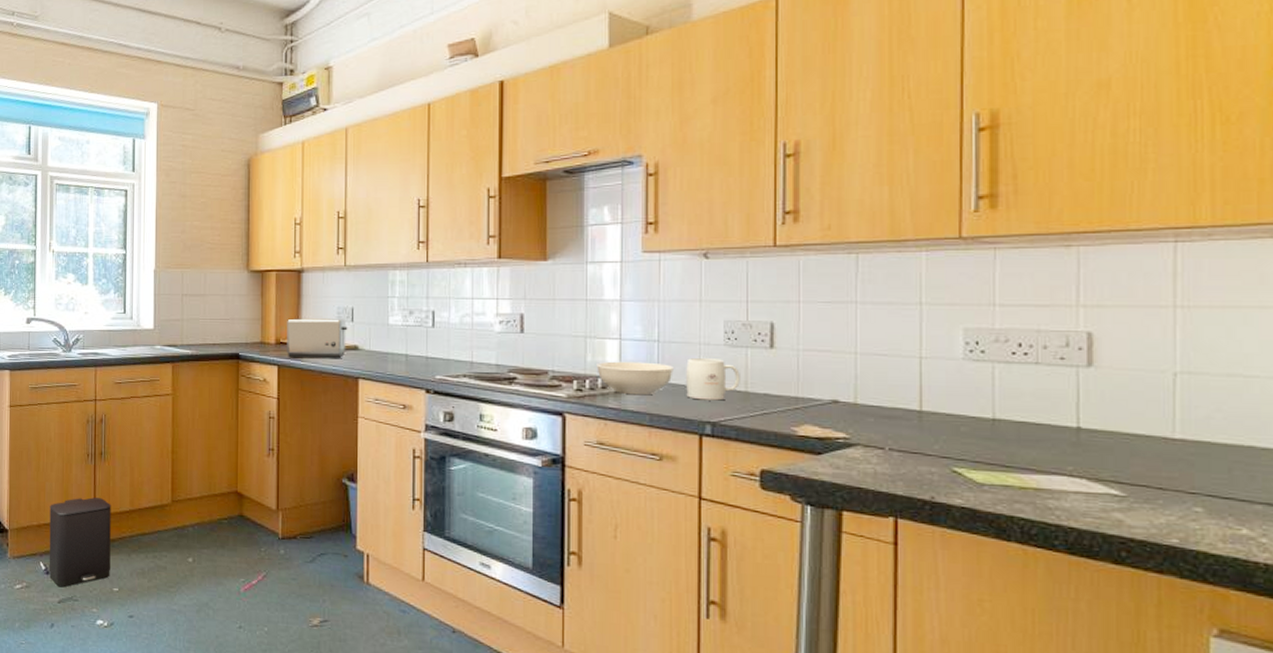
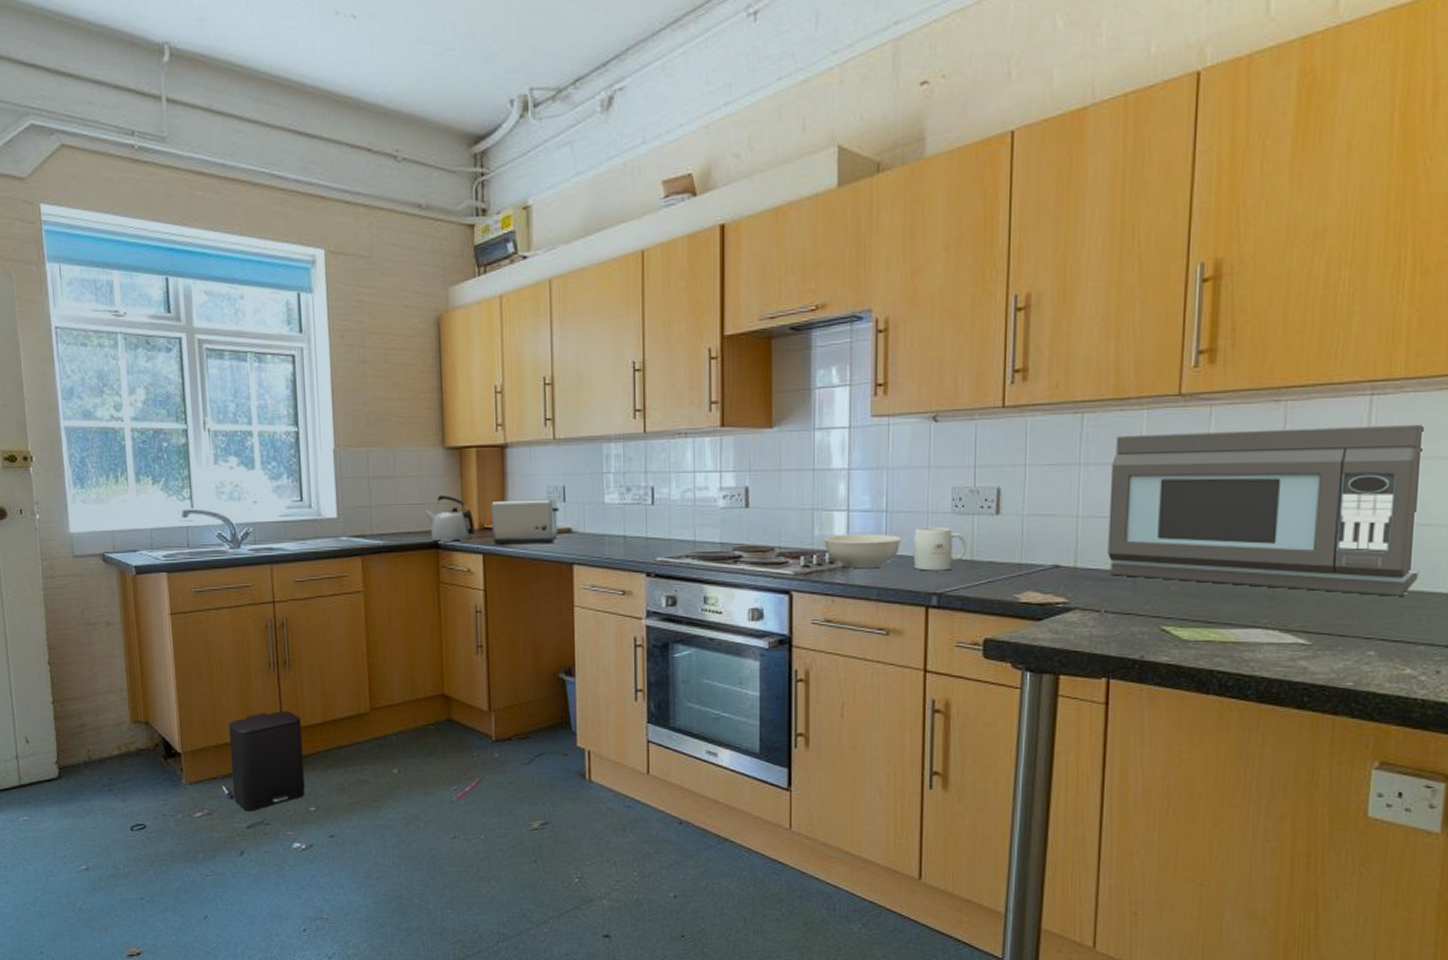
kettle: none [227,312,273,355] -> present [423,495,476,543]
microwave: none [889,272,1248,450] -> present [1107,424,1424,596]

